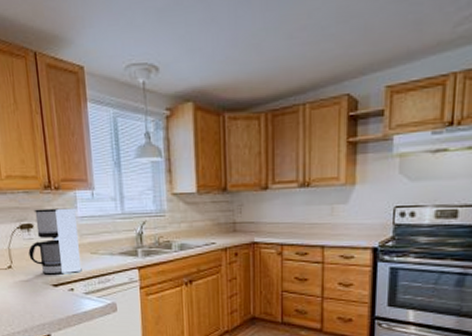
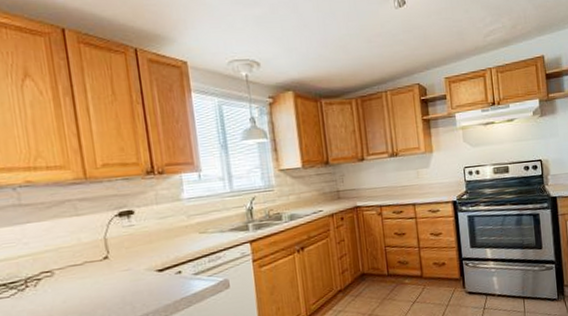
coffee maker: present [28,208,82,275] -> none [128,190,191,261]

